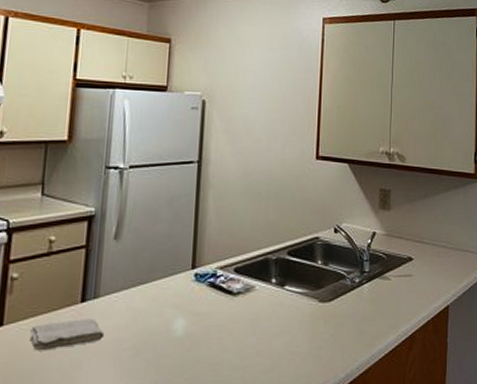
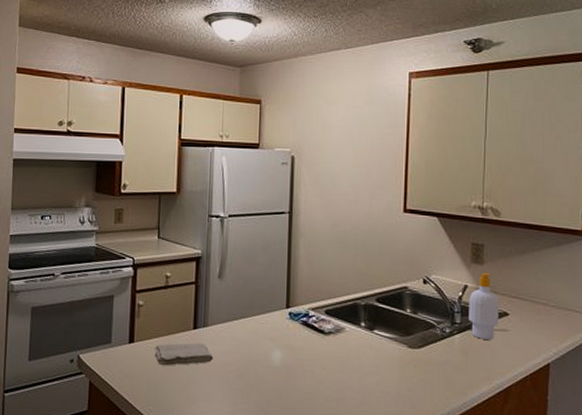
soap bottle: none [376,219,404,287] -> present [468,273,499,340]

